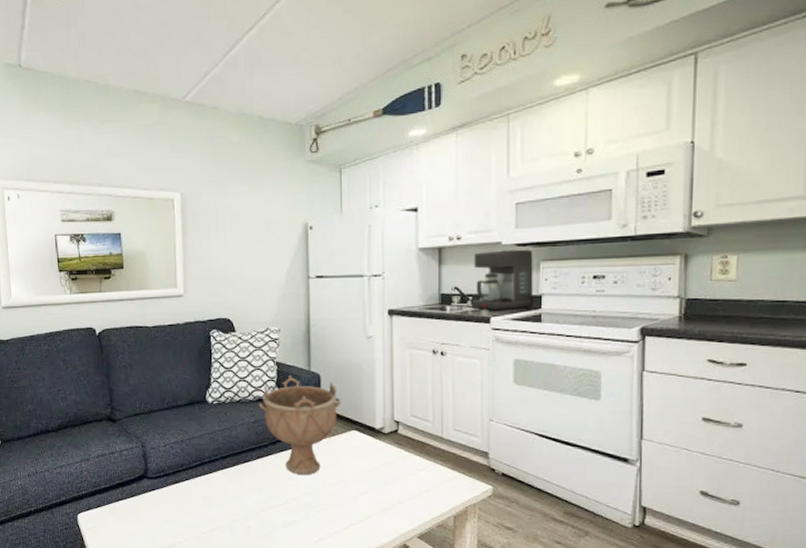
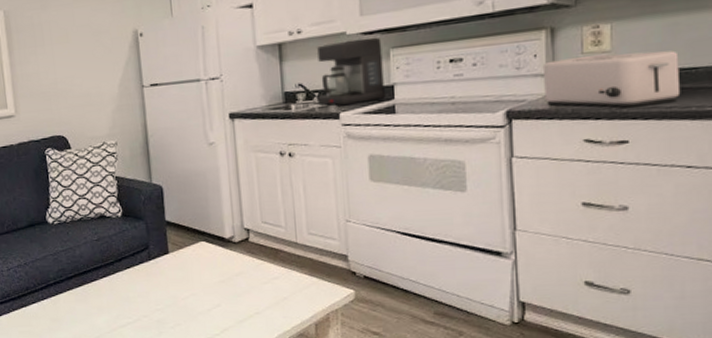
decorative bowl: present [258,375,342,475] -> none [100,188,187,291]
toaster: none [675,282,795,333] -> present [542,50,681,109]

